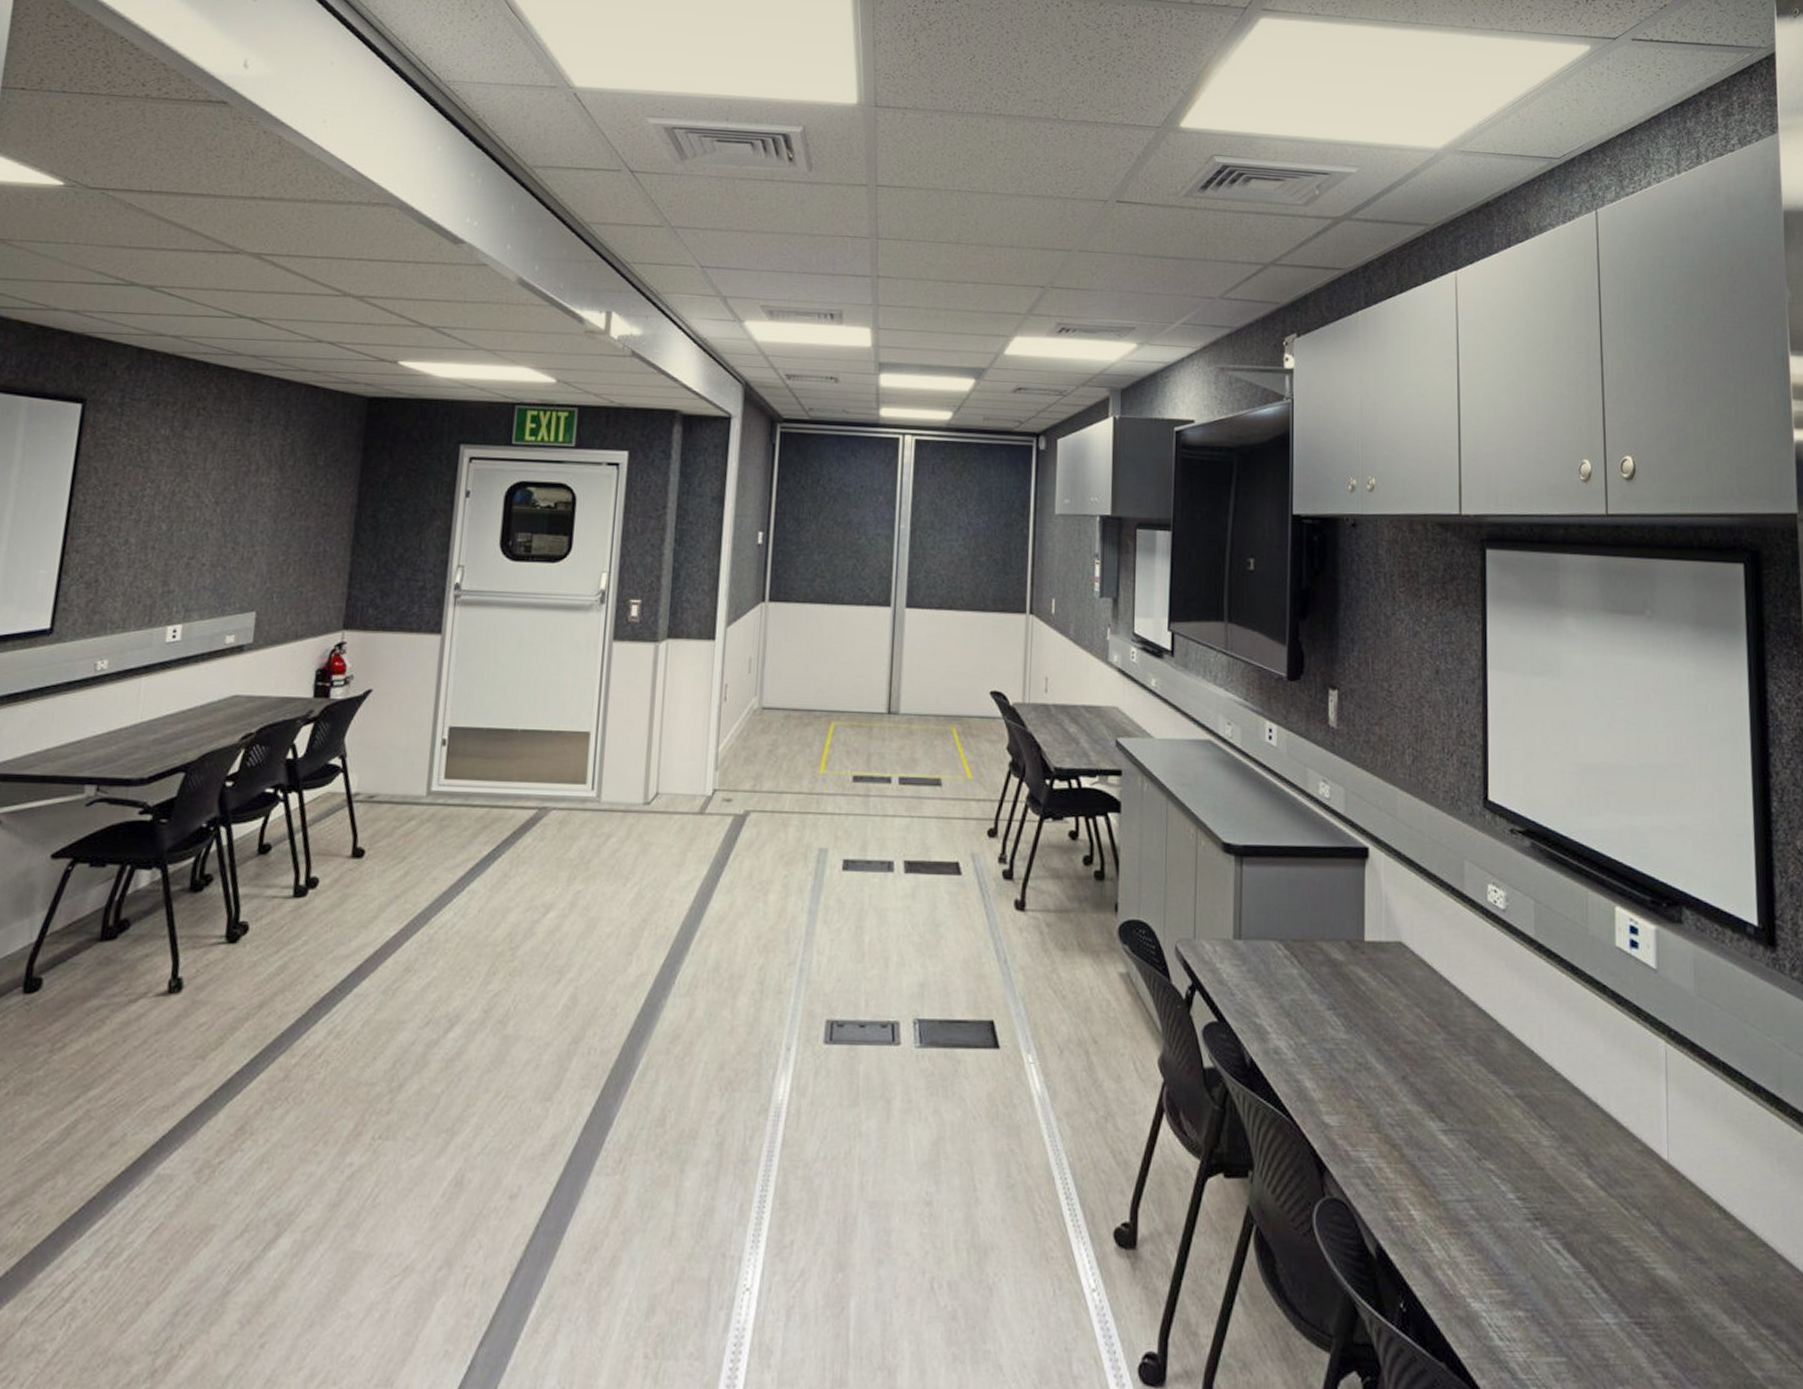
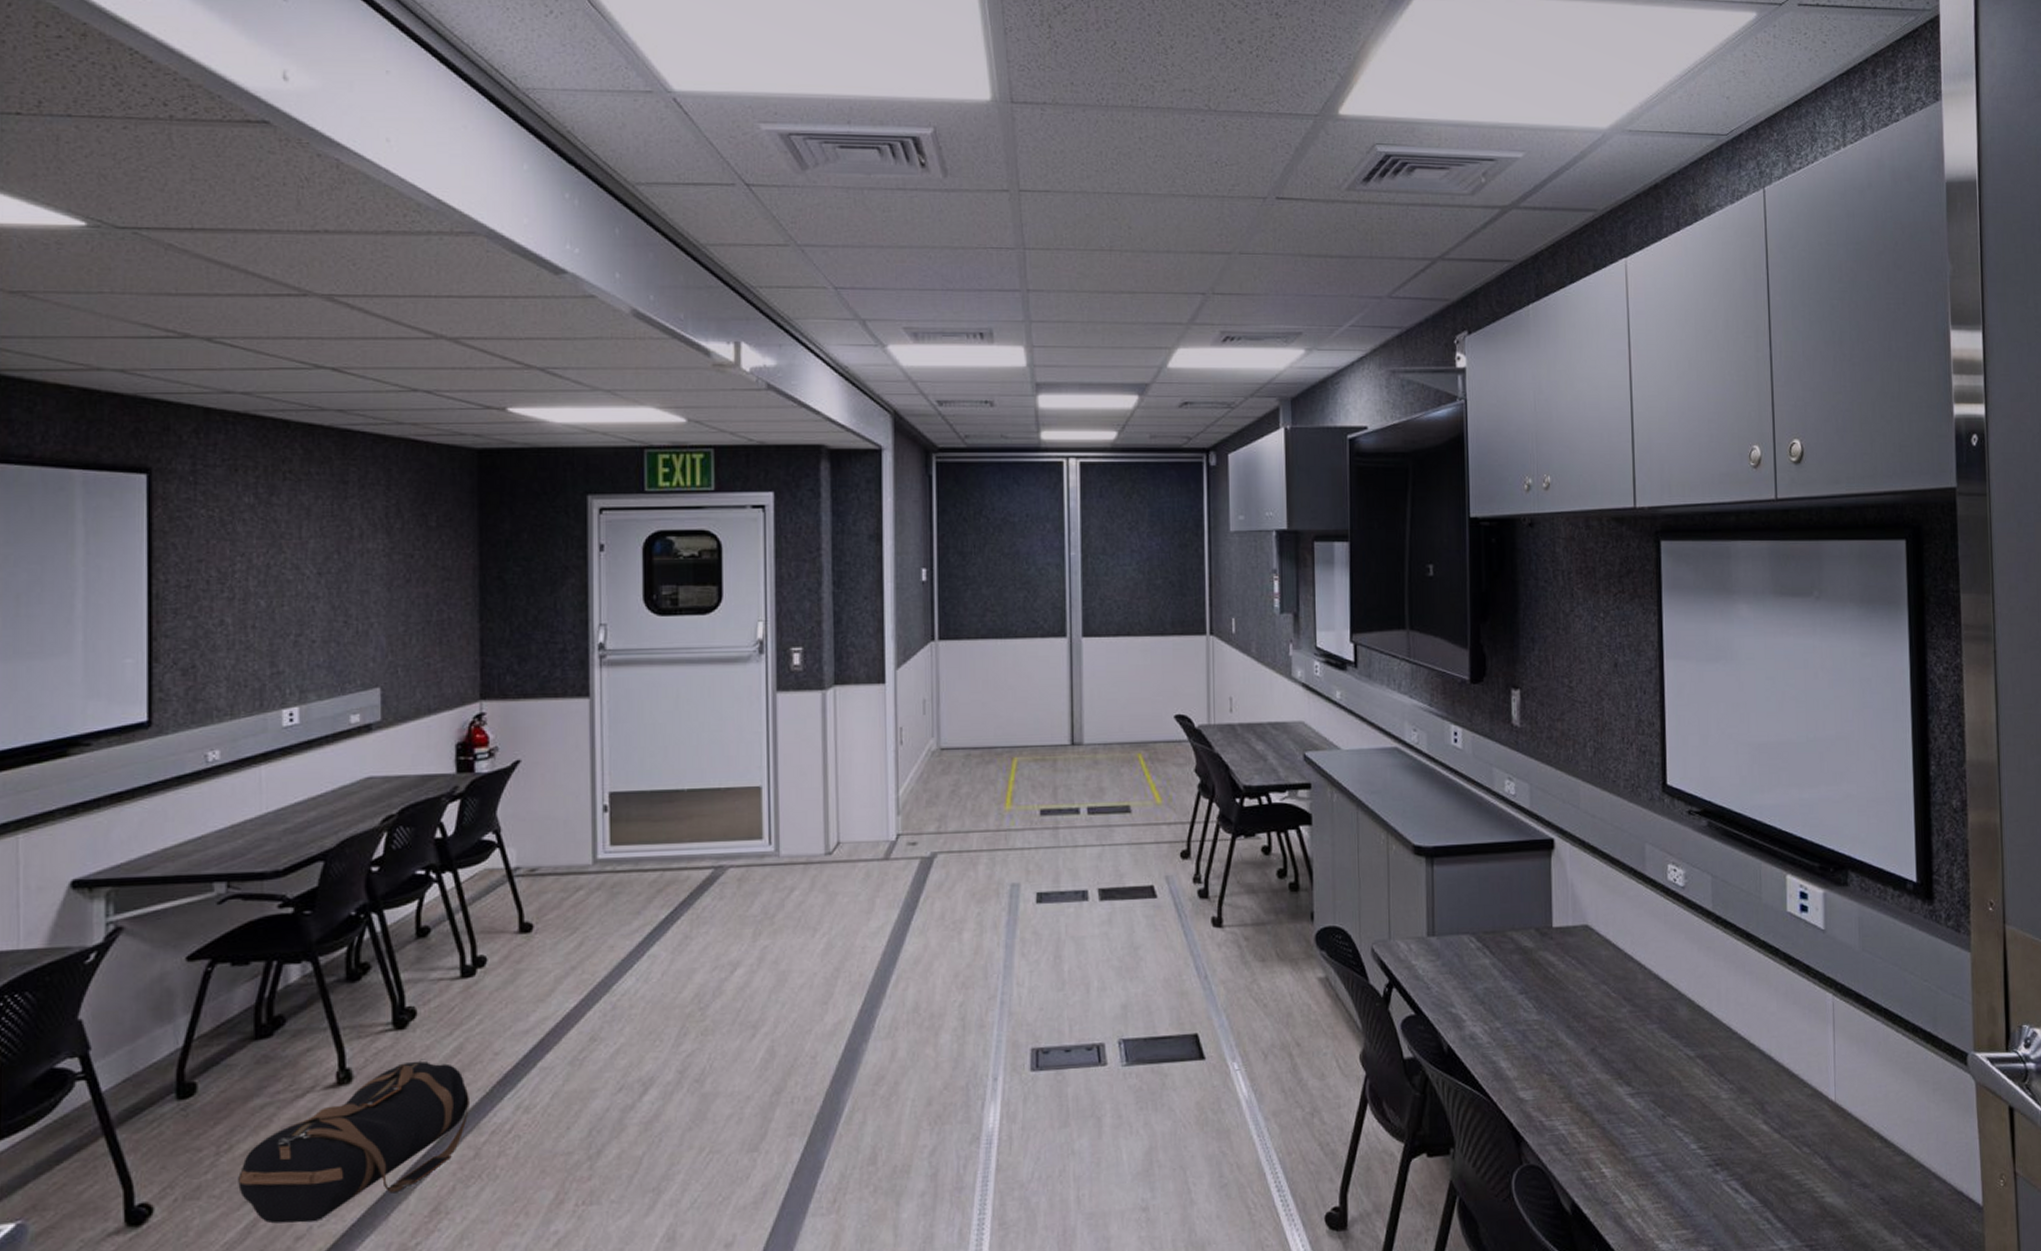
duffel bag: none [65,974,287,1128] -> present [238,1059,469,1223]

